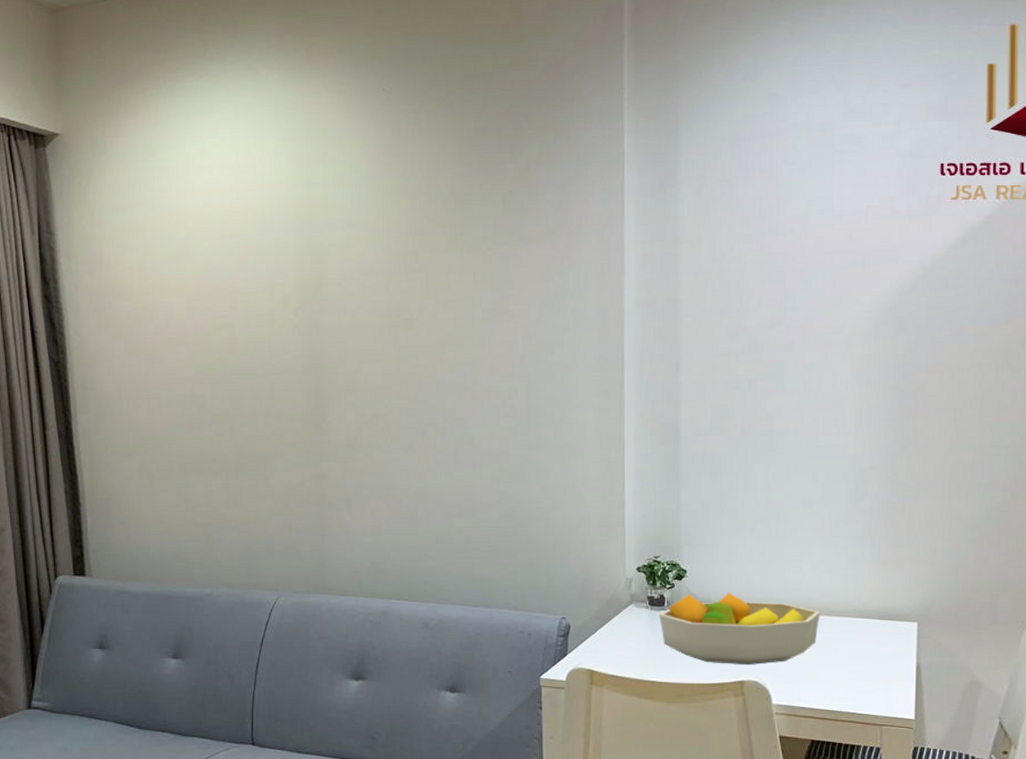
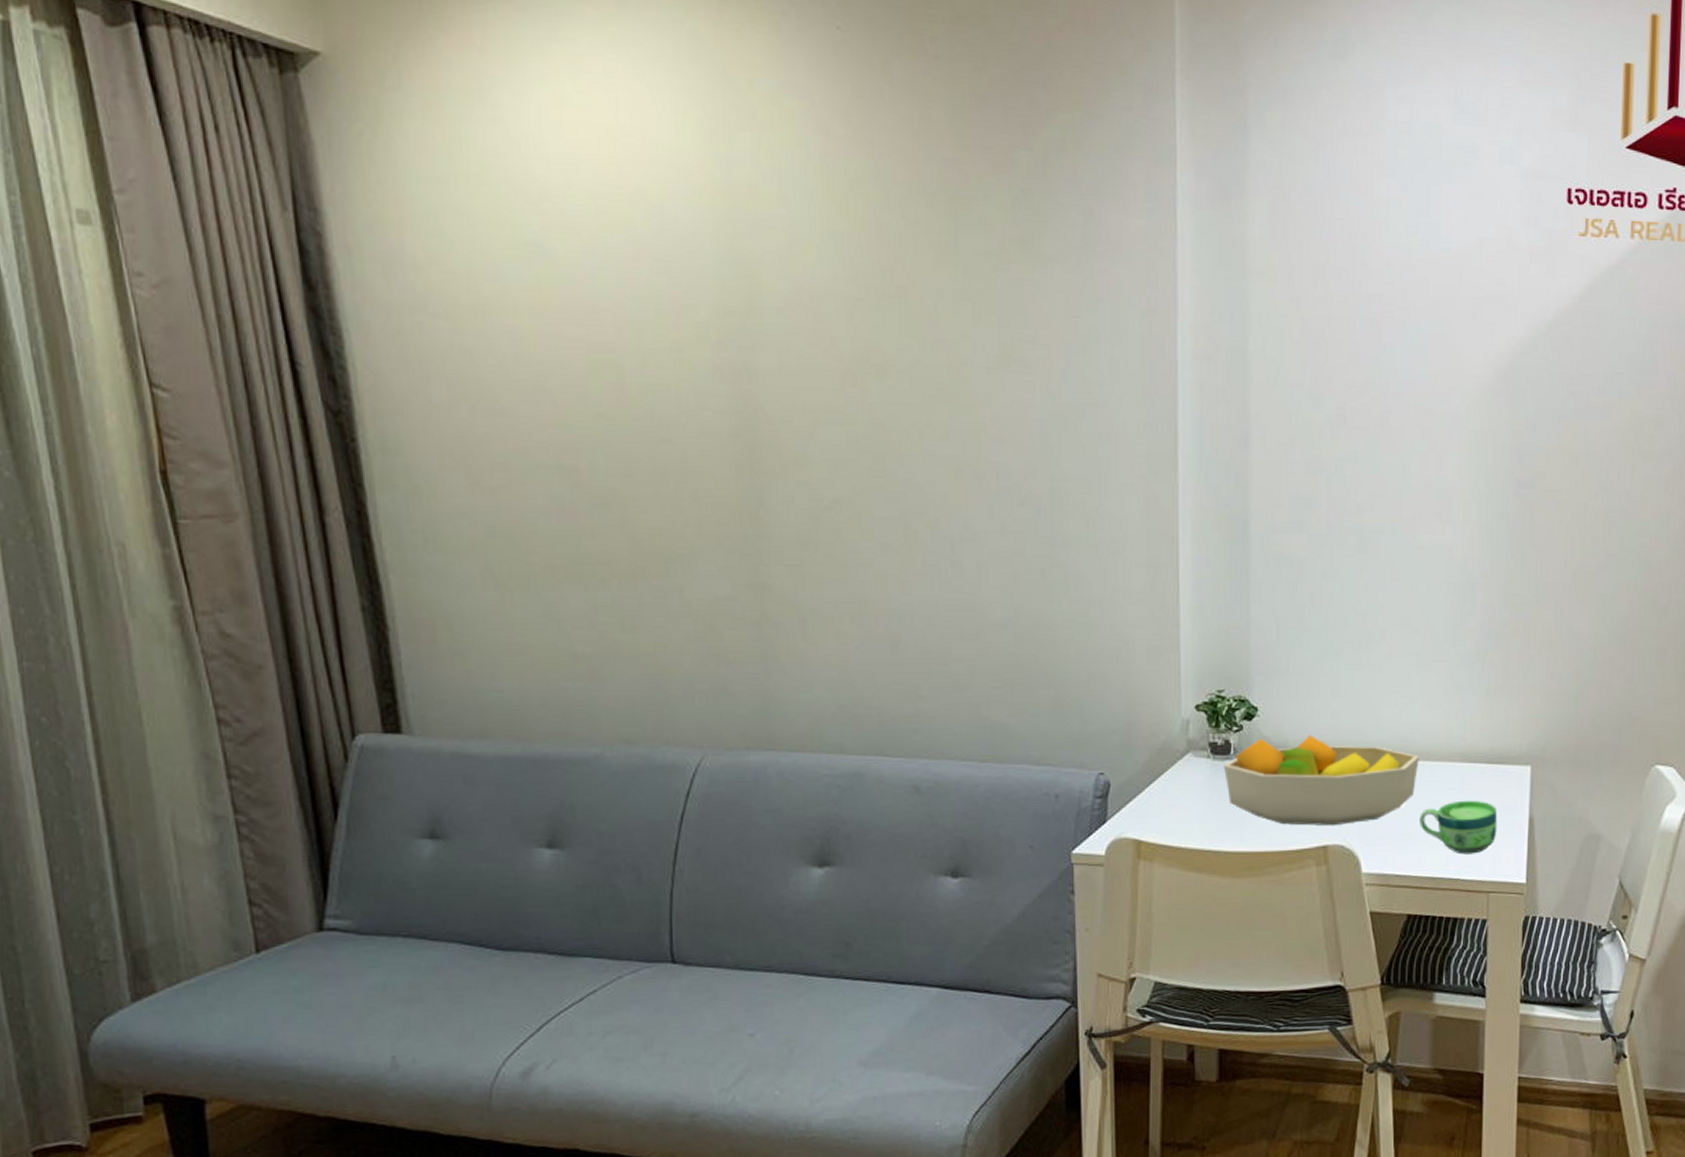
cup: none [821,648,889,693] -> present [1420,800,1498,855]

